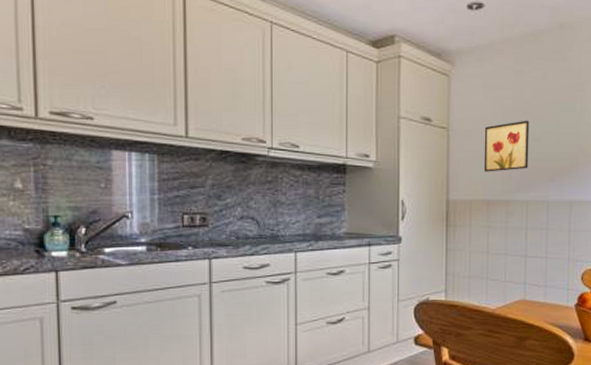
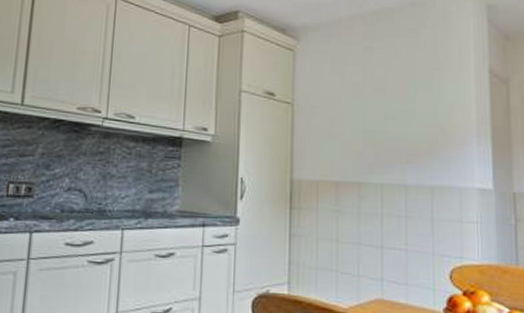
wall art: present [483,120,530,172] -> none [331,97,382,151]

